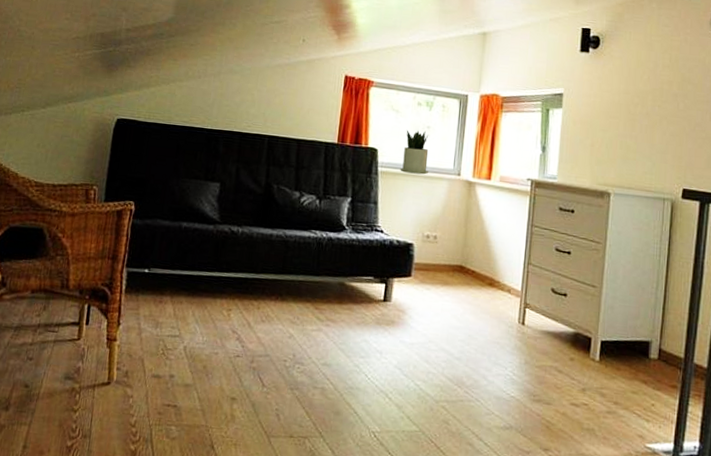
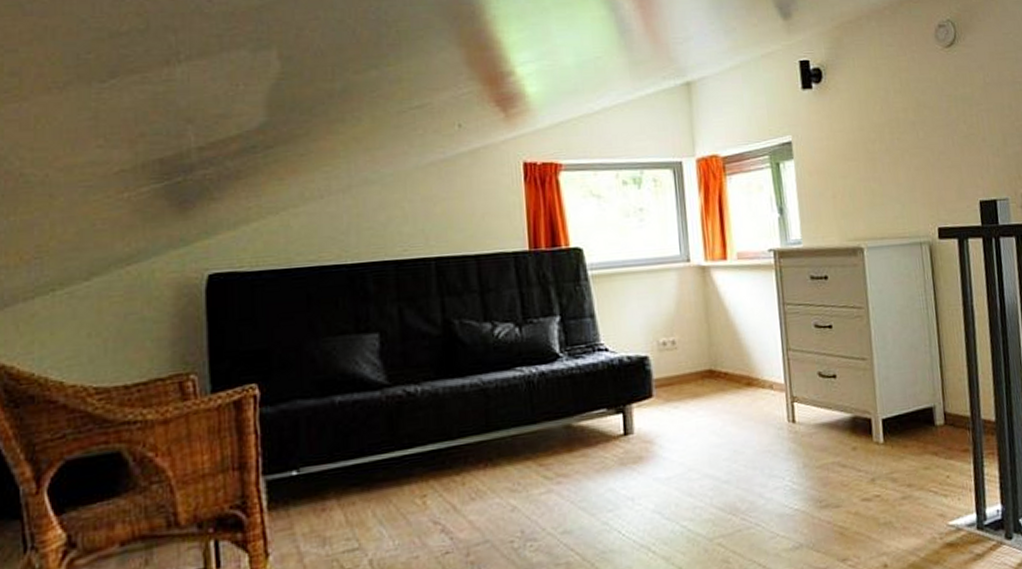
planter: present [400,130,429,175] -> none [614,214,652,271]

